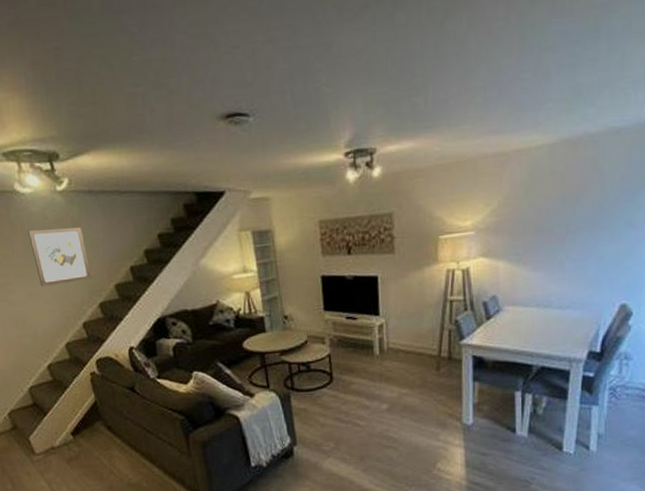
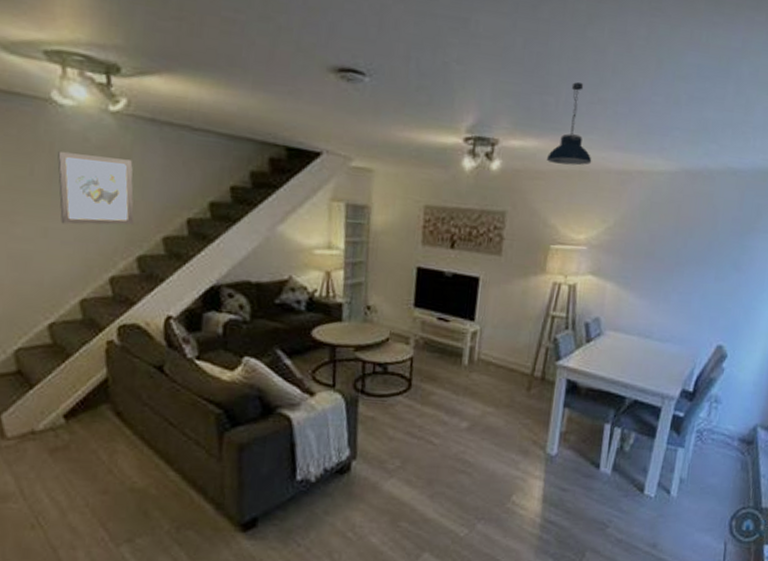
pendant light: none [424,77,468,159] -> present [547,82,592,166]

